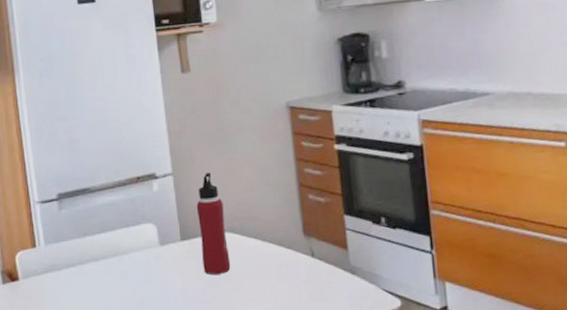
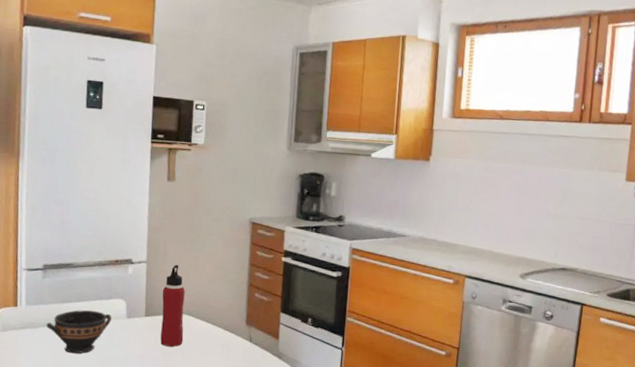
bowl: none [70,240,143,297] -> present [46,309,112,354]

